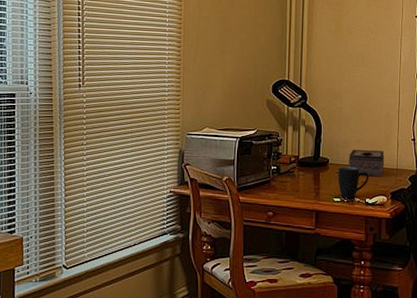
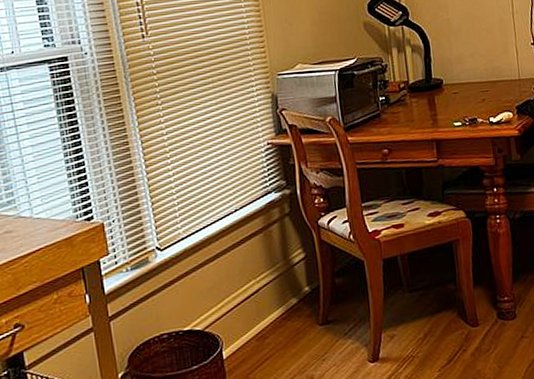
mug: present [338,166,369,198] -> none [454,84,491,121]
tissue box: present [348,150,385,177] -> none [464,61,505,92]

